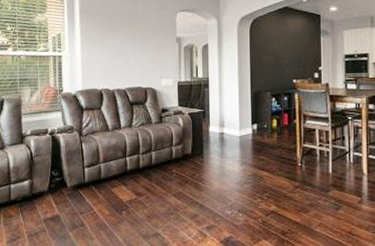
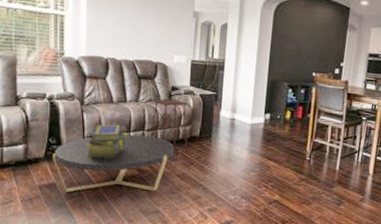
coffee table: none [55,159,169,223] -> present [52,134,175,192]
stack of books: none [86,151,123,187] -> present [86,124,127,159]
side table: none [145,121,182,172] -> present [150,99,188,153]

